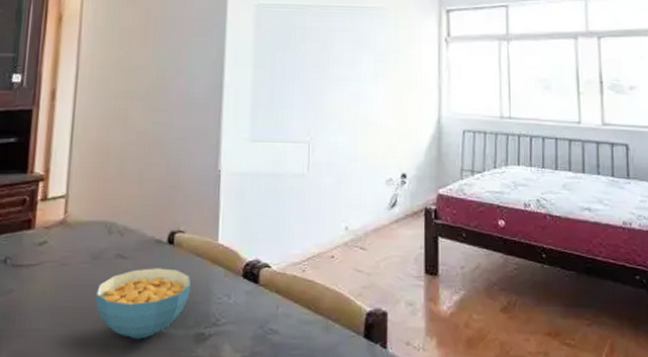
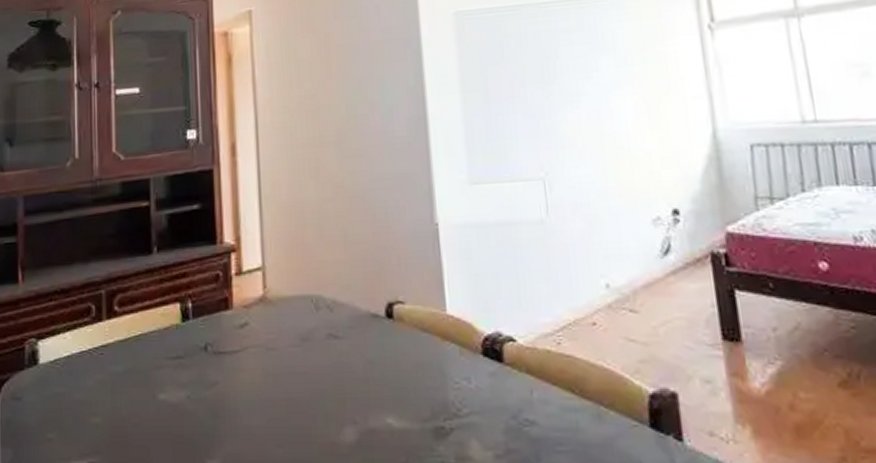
cereal bowl: present [95,268,192,339] -> none [310,348,421,436]

